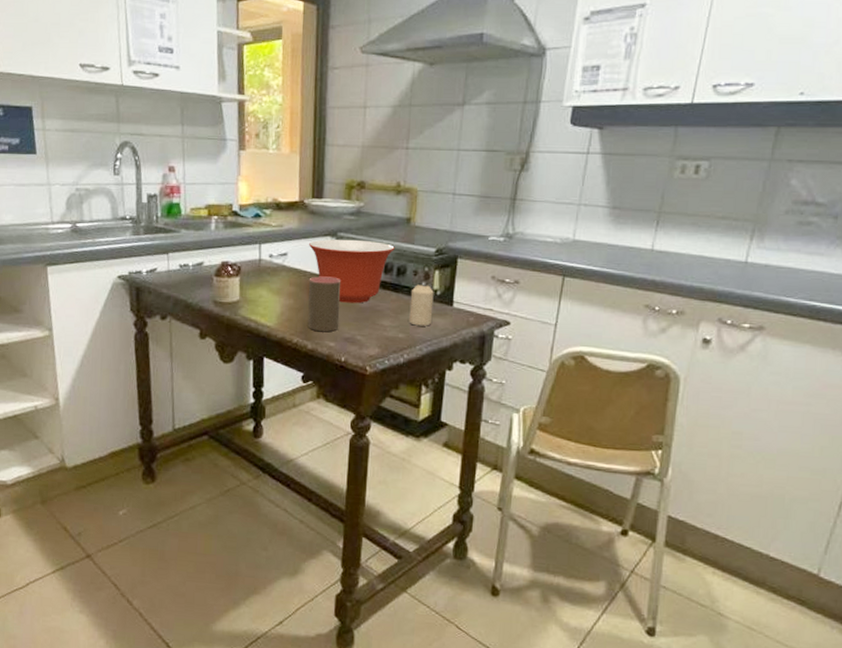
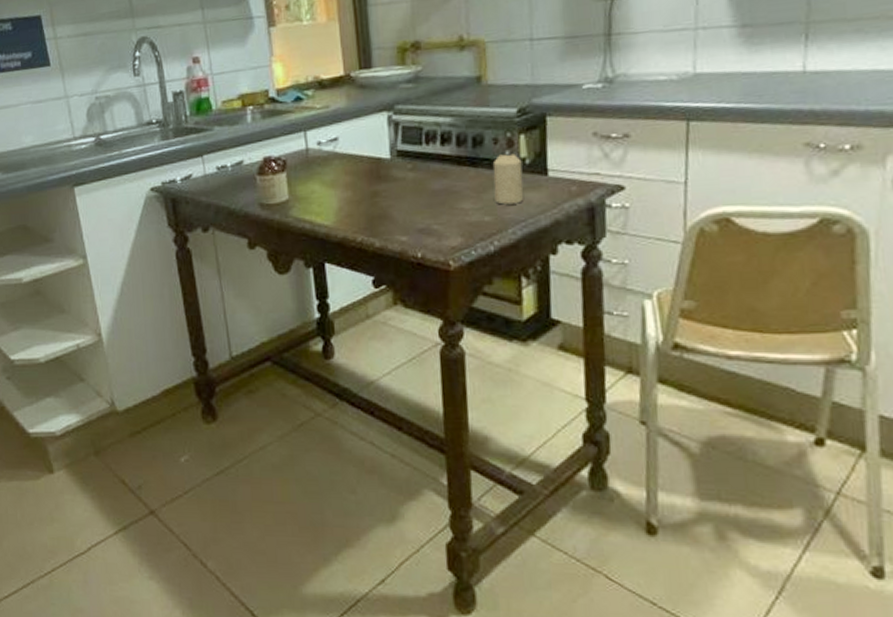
cup: present [307,276,341,331] -> none [368,158,410,225]
mixing bowl: present [309,239,395,304] -> none [362,109,466,188]

